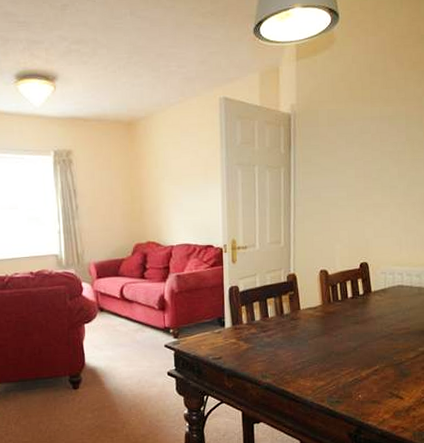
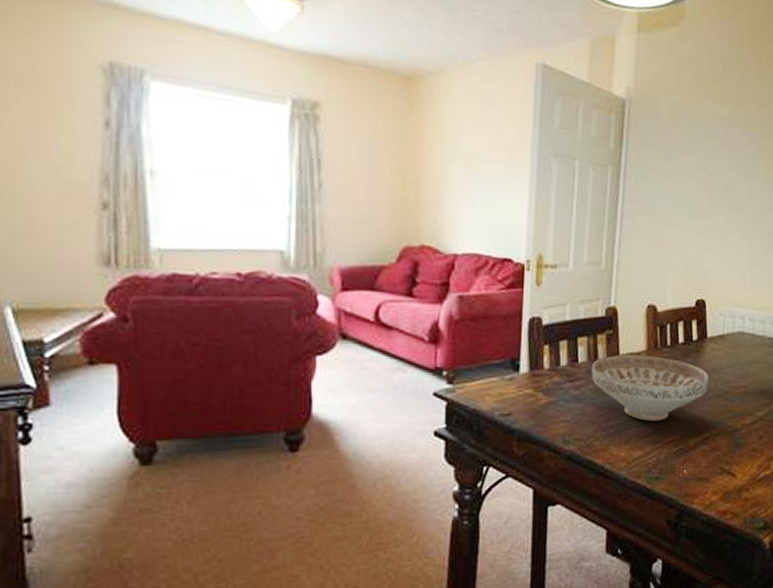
decorative bowl: none [279,309,375,359] -> present [591,355,709,421]

